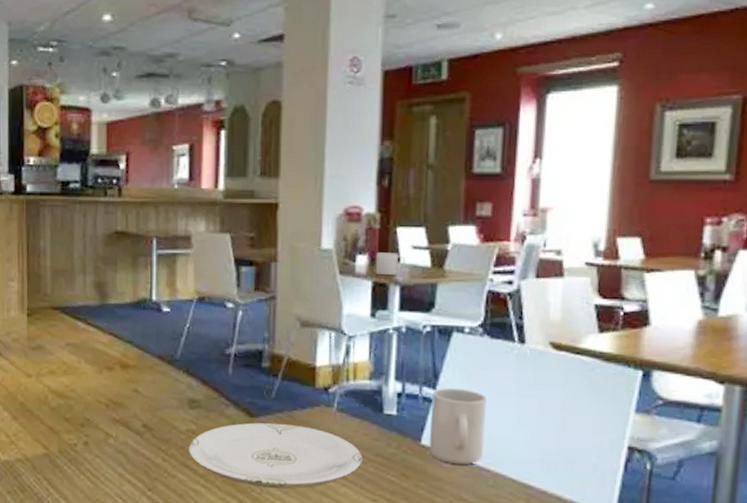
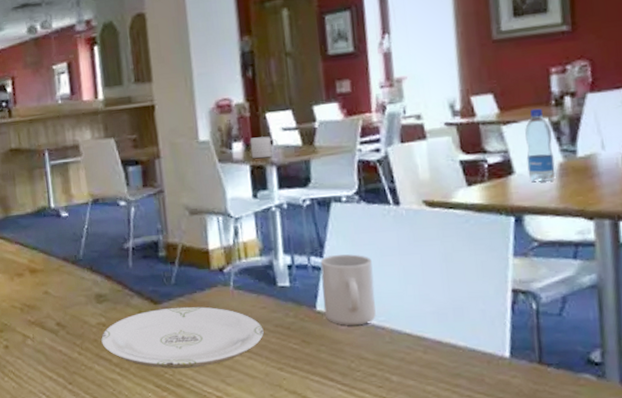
bottle: none [664,259,696,339] -> present [525,108,555,183]

